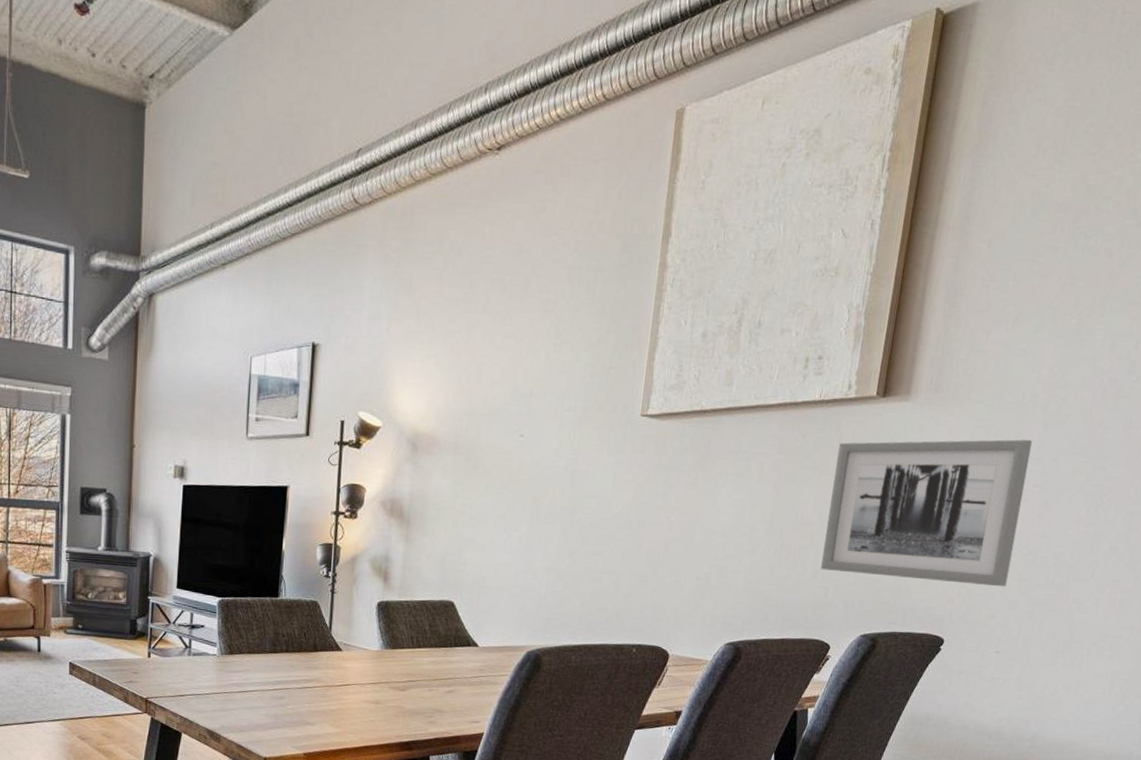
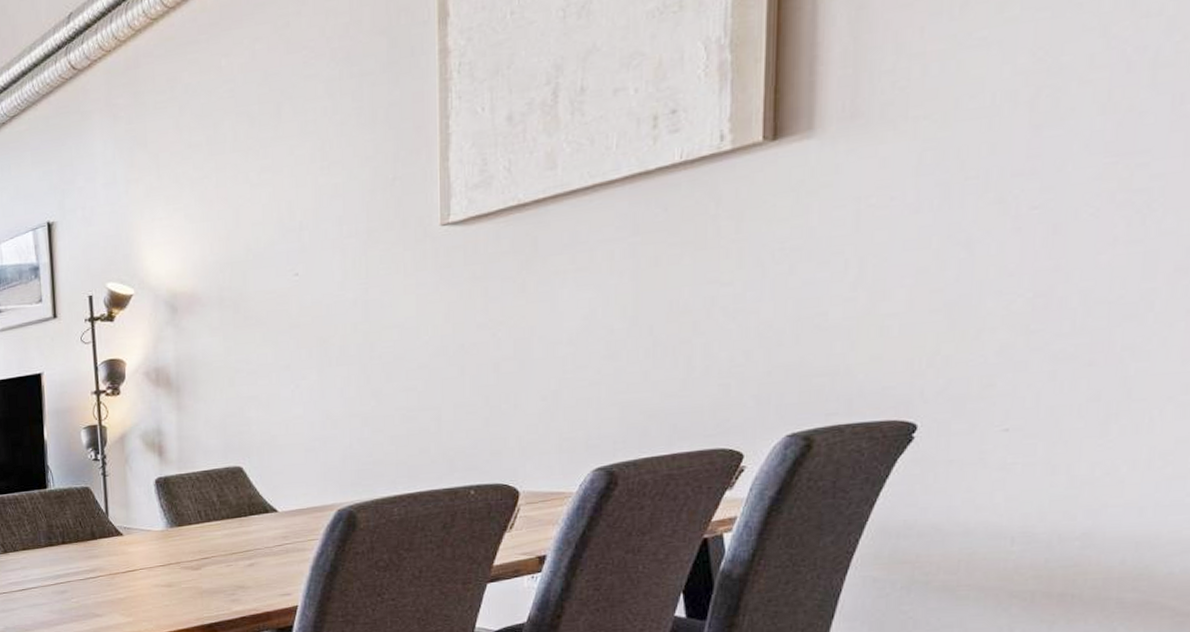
wall art: present [821,439,1033,587] -> none [715,151,1019,364]

